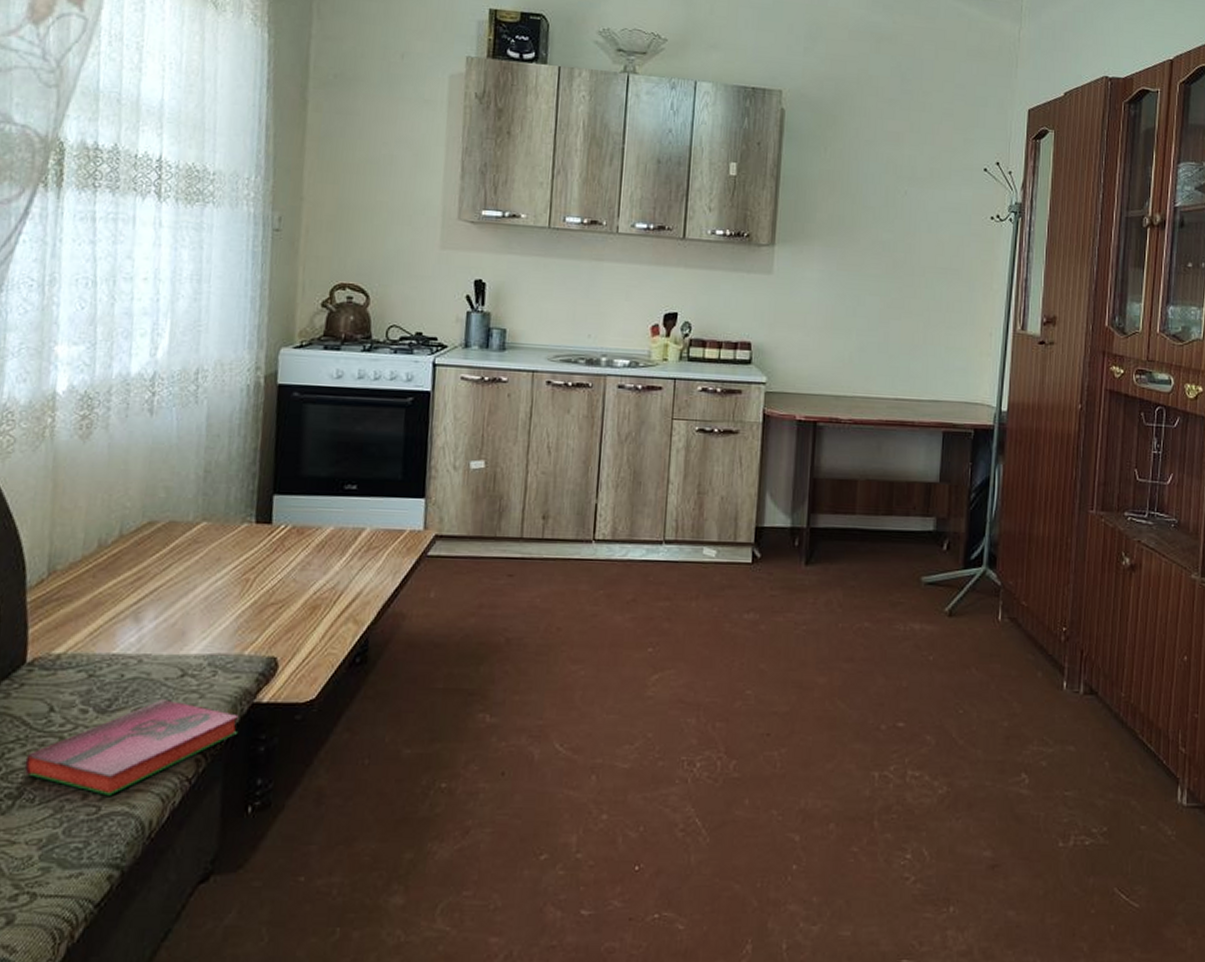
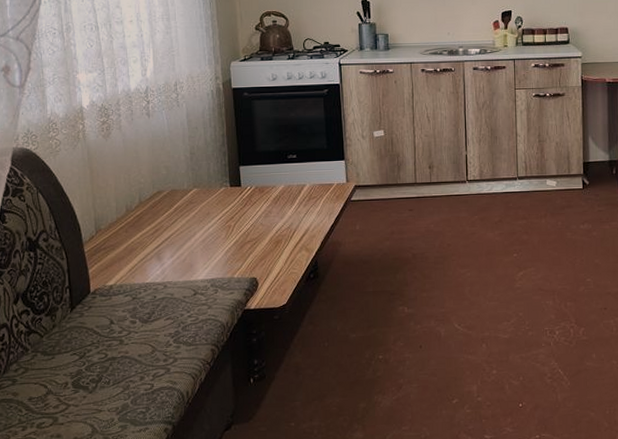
hardback book: present [24,698,239,796] -> none [100,310,236,377]

